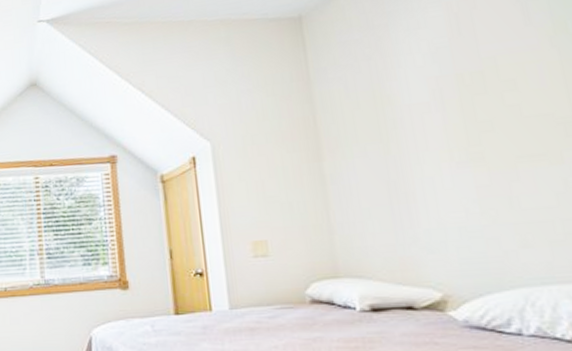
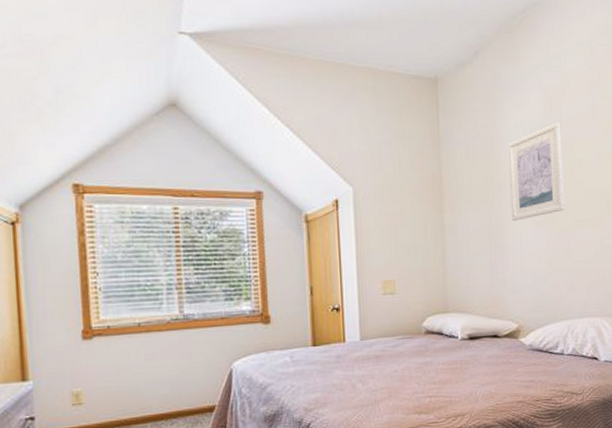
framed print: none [402,40,498,164] -> present [508,123,565,221]

